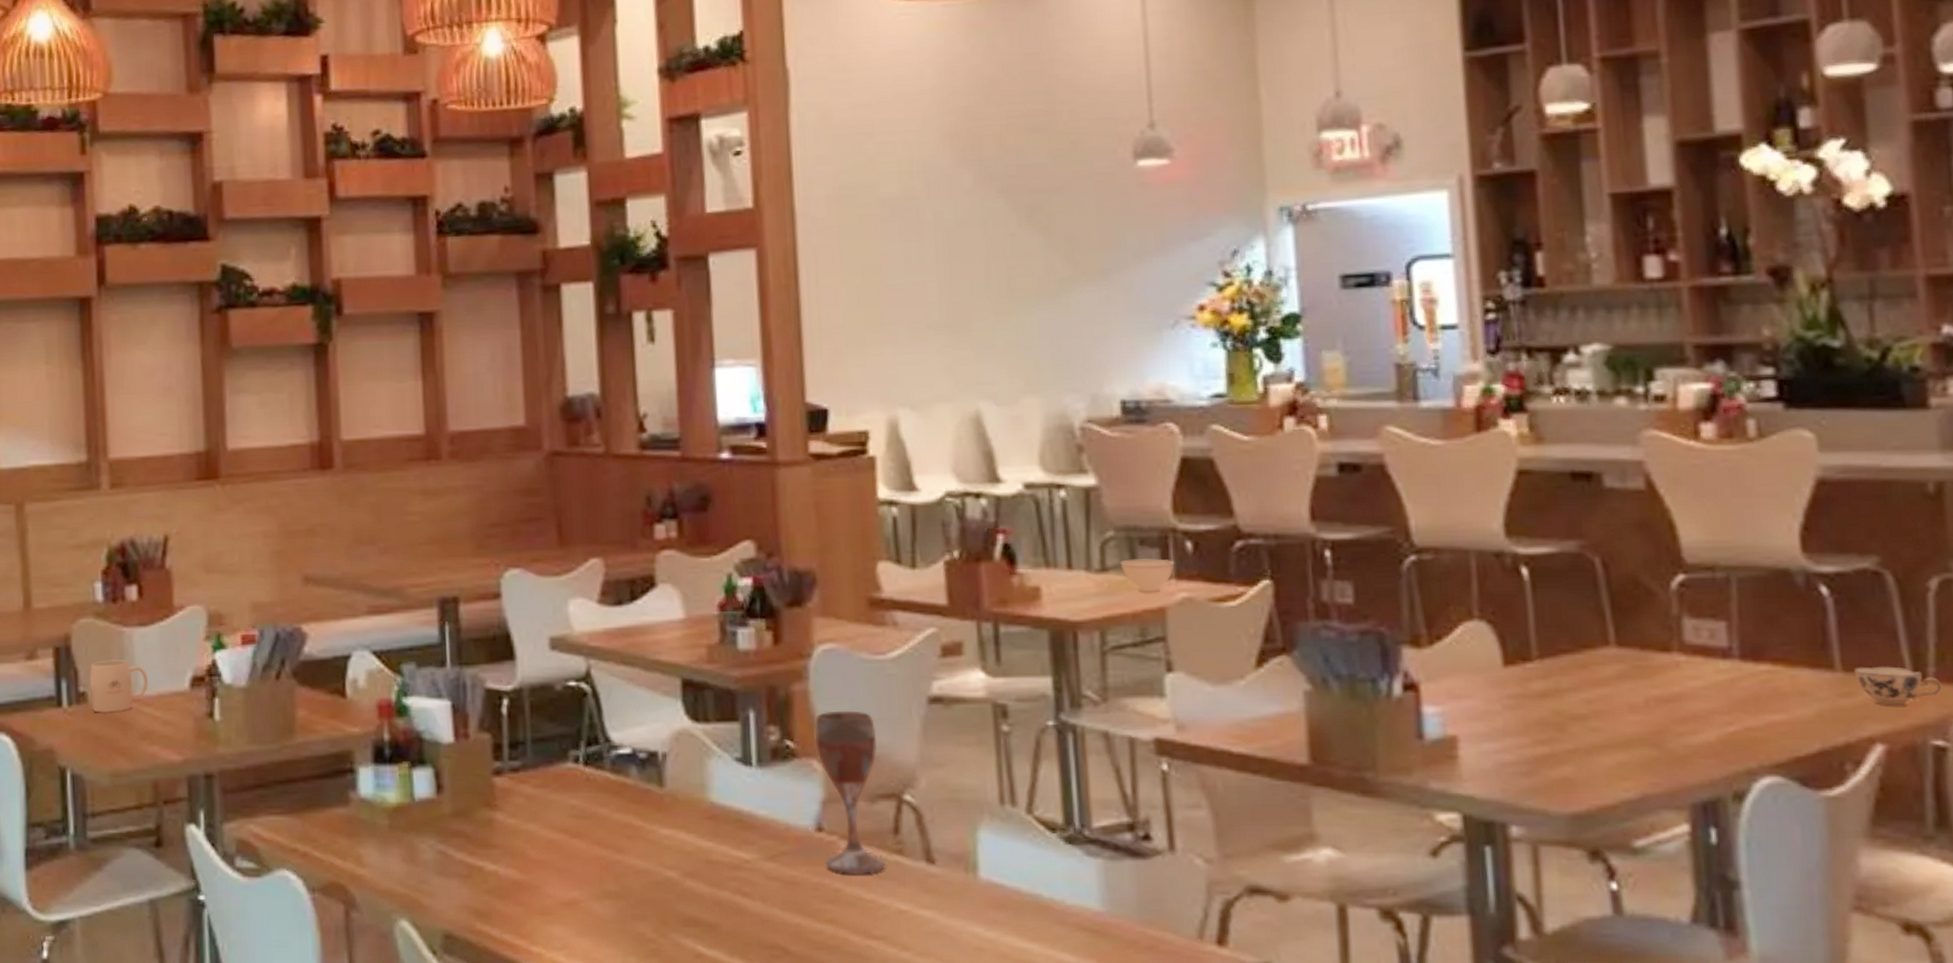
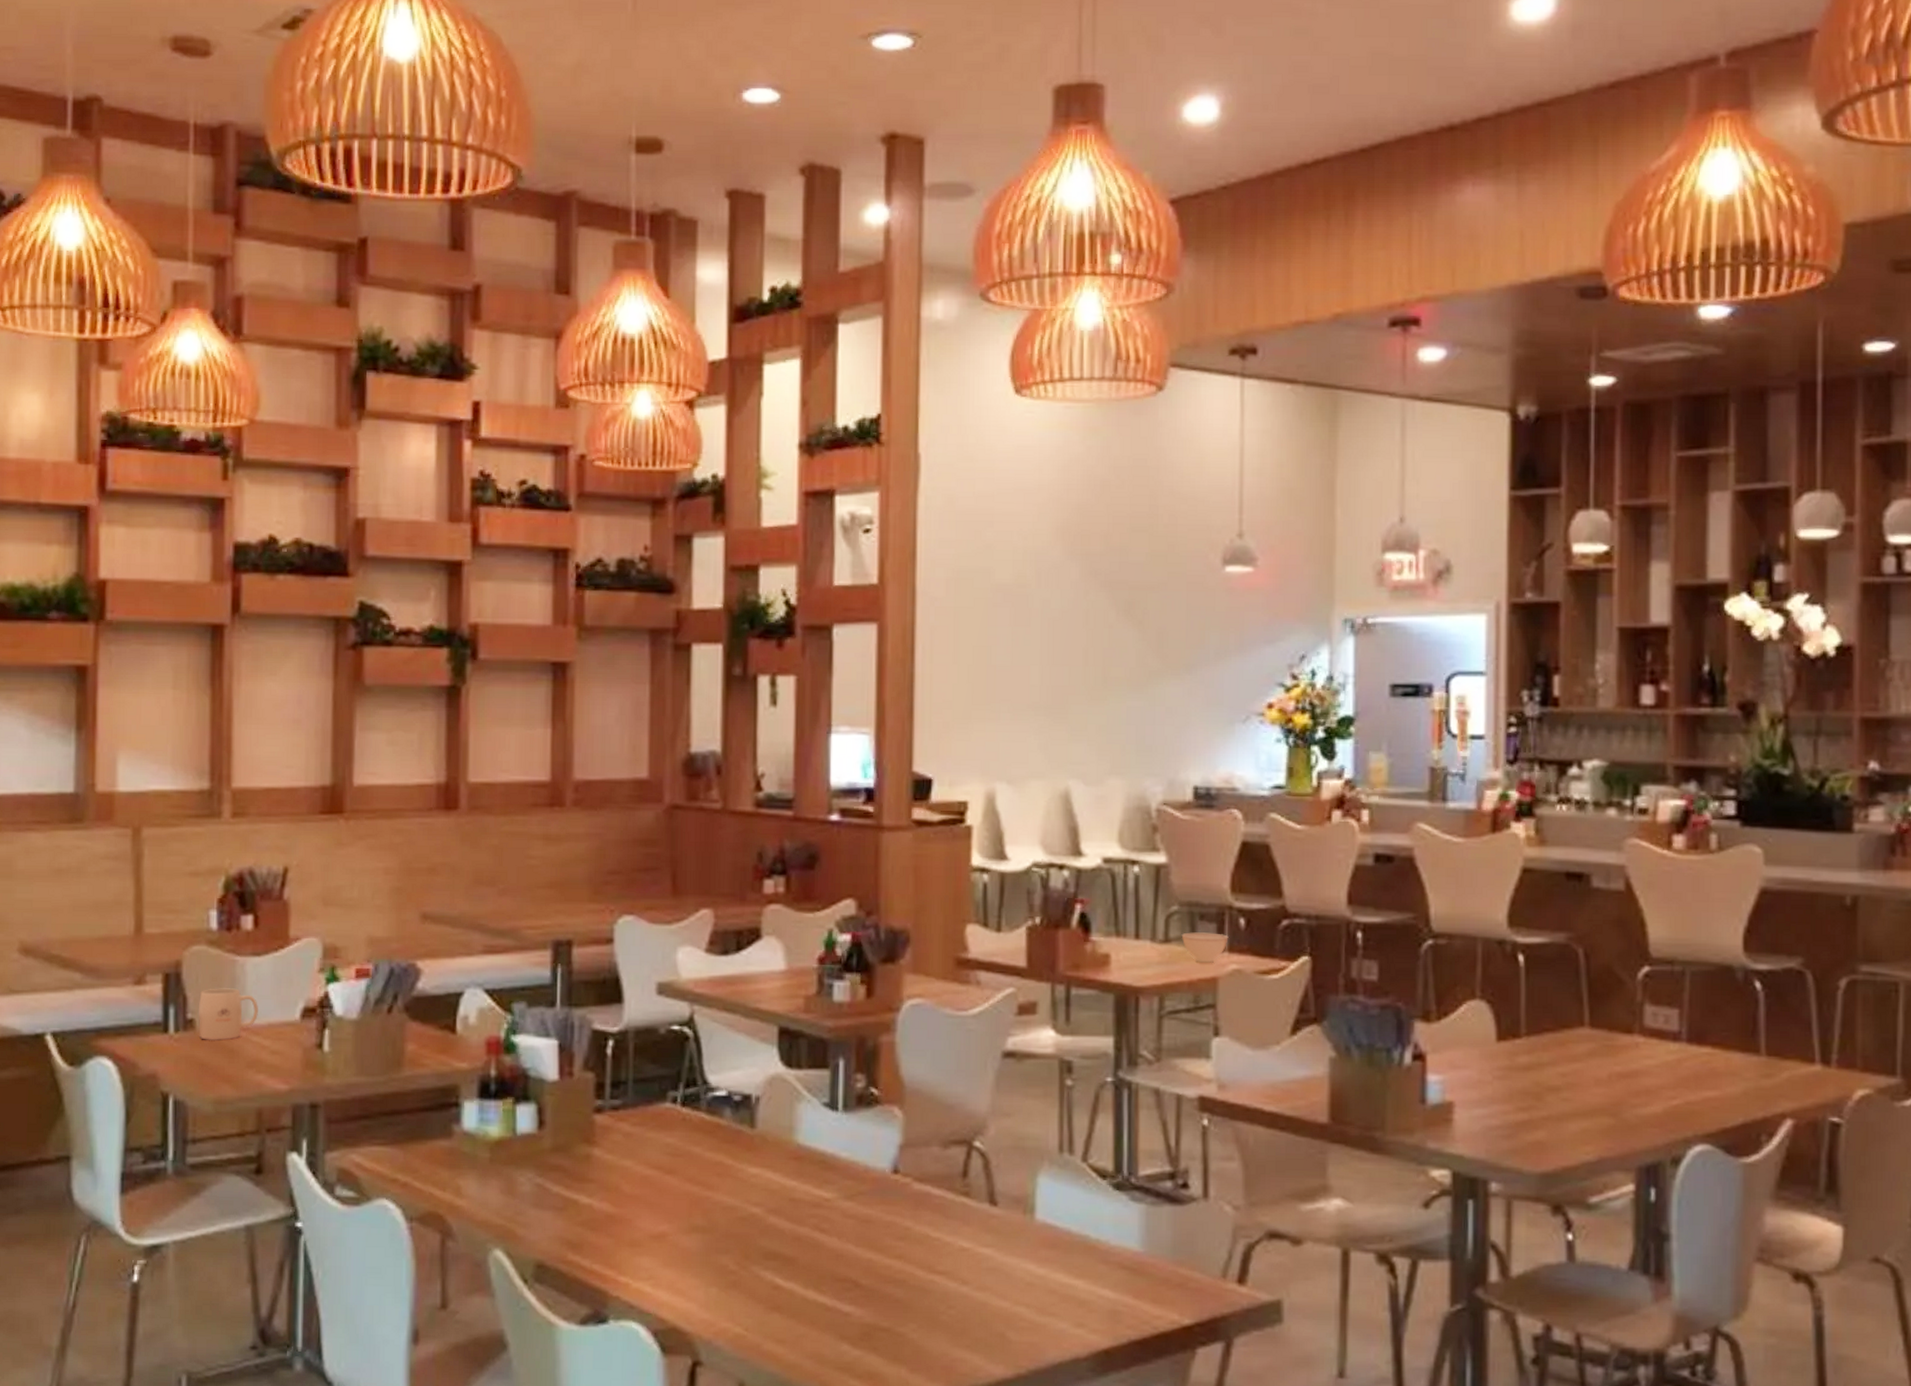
cup: present [814,710,886,873] -> none [897,1061,954,1213]
teacup: present [1853,665,1942,708] -> none [1774,1051,1841,1088]

